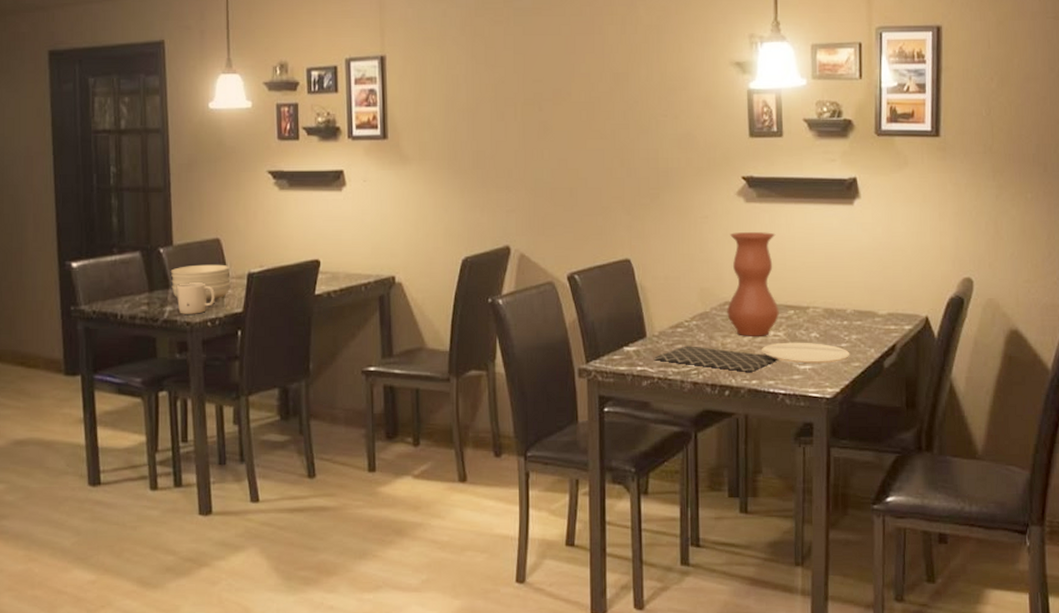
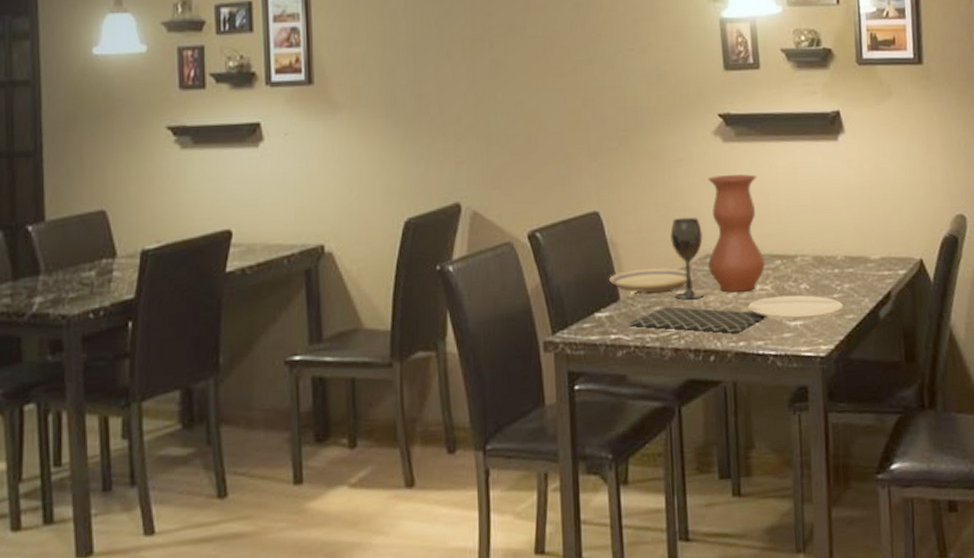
bowl: present [170,264,231,303] -> none [41,241,119,290]
mug: present [176,282,215,314] -> none [48,265,99,306]
plate: none [636,310,713,332] -> present [608,267,693,293]
wine glass: none [693,268,723,341] -> present [669,217,705,300]

